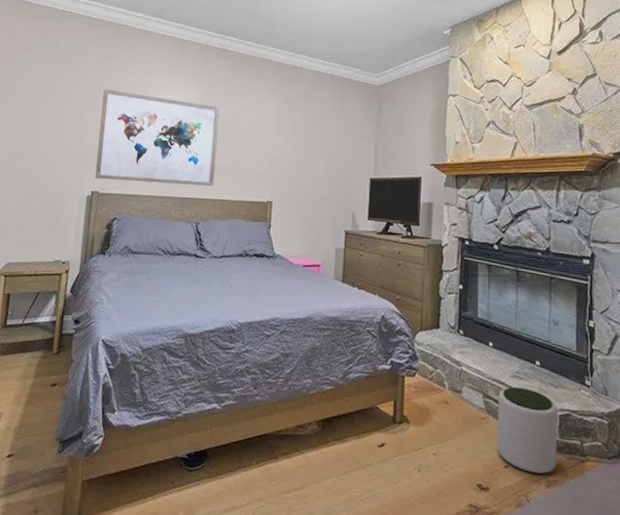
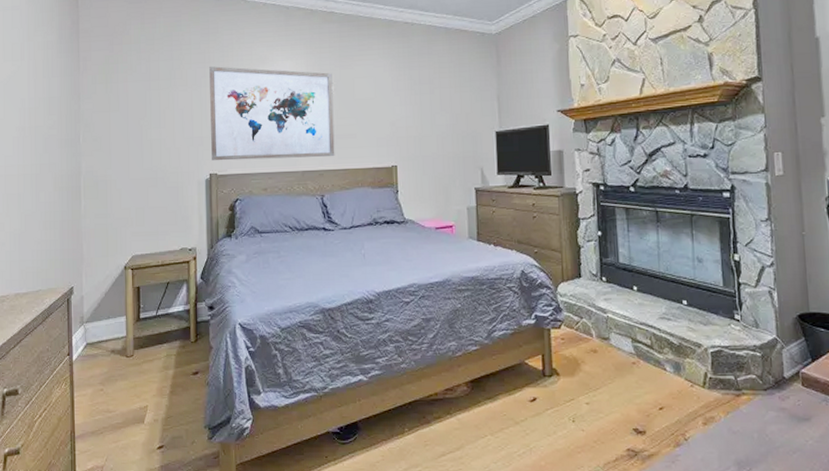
plant pot: present [496,386,558,474] -> none [647,328,712,412]

